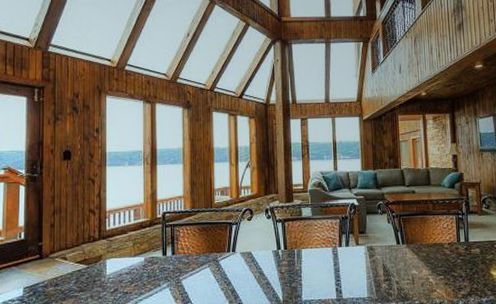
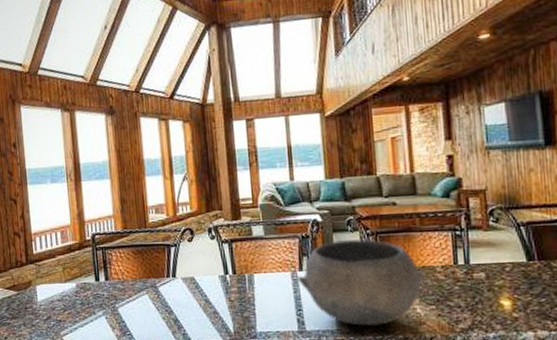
bowl: none [337,220,435,294] -> present [298,239,424,326]

